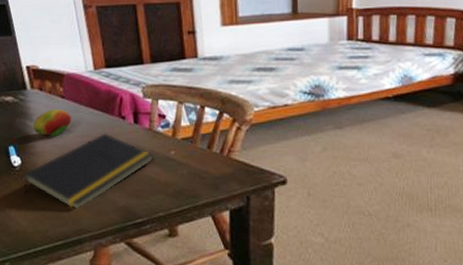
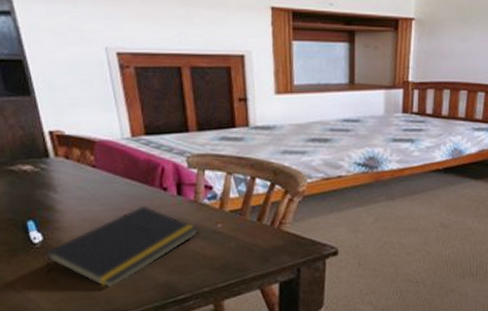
fruit: present [33,109,72,137] -> none [58,180,105,210]

